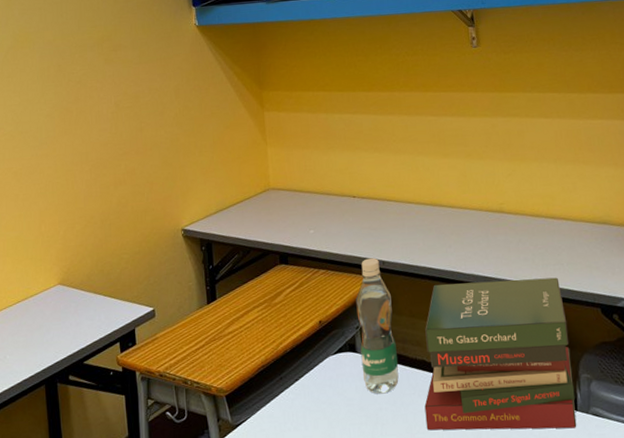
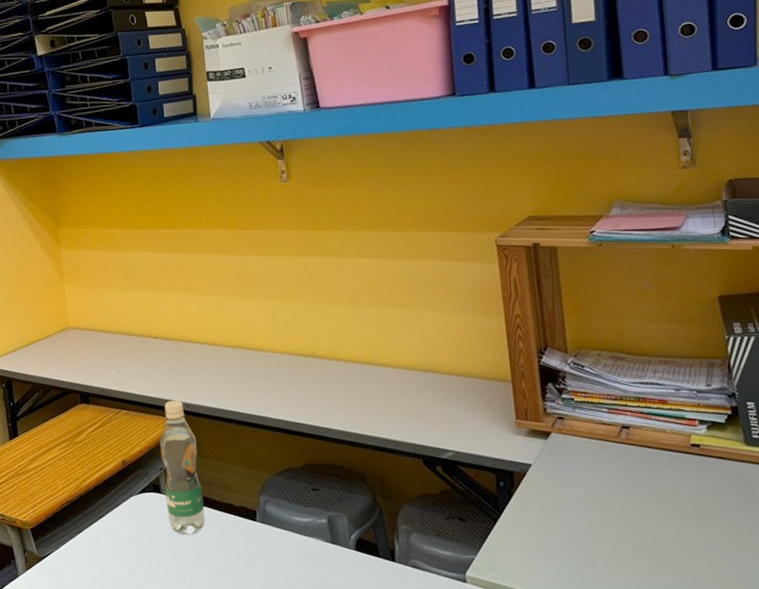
books: present [424,277,577,431] -> none [232,426,395,579]

